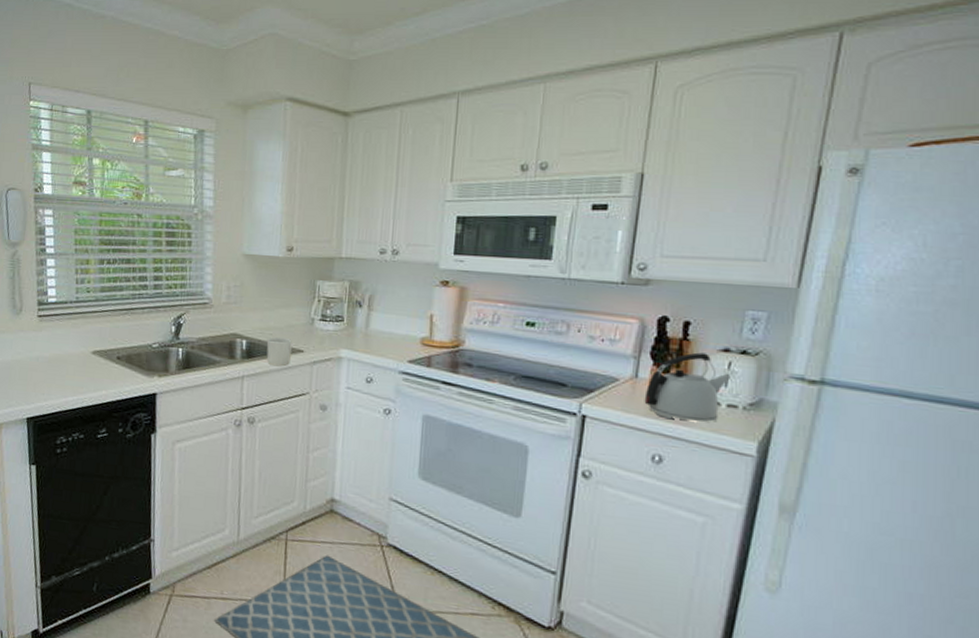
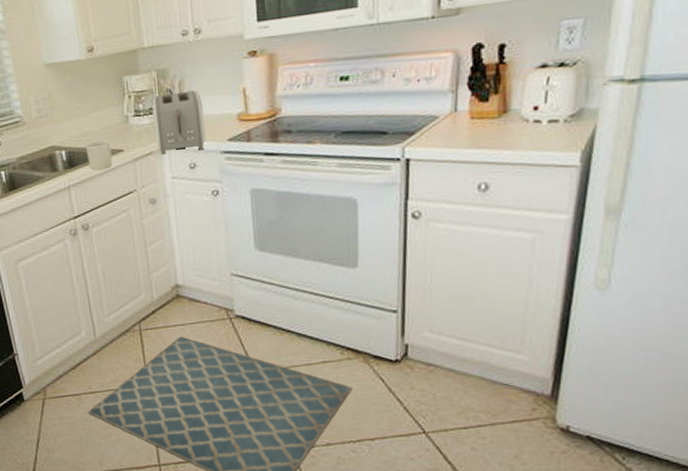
toaster: none [336,304,389,366] -> present [151,90,206,156]
kettle: present [644,352,732,423] -> none [465,73,551,147]

